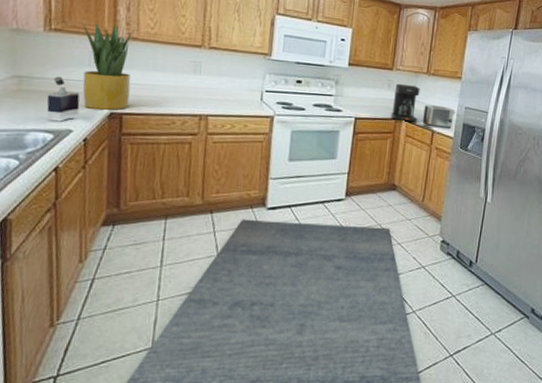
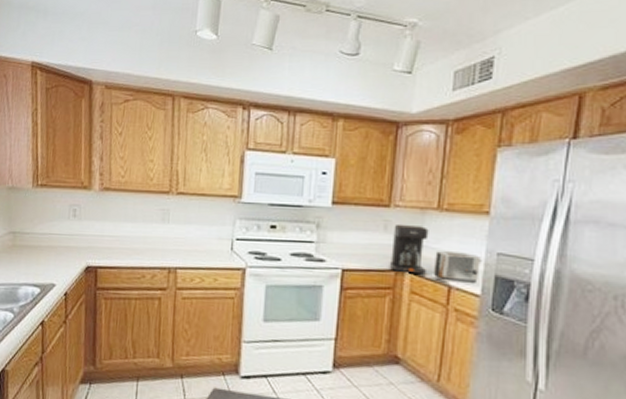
perfume bottle: present [46,76,80,122] -> none [35,230,61,276]
planter: present [81,22,136,110] -> none [62,174,108,264]

